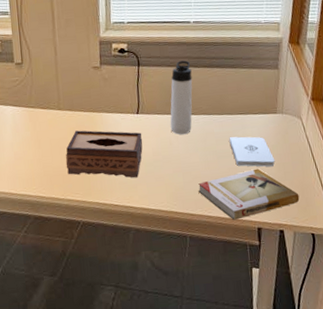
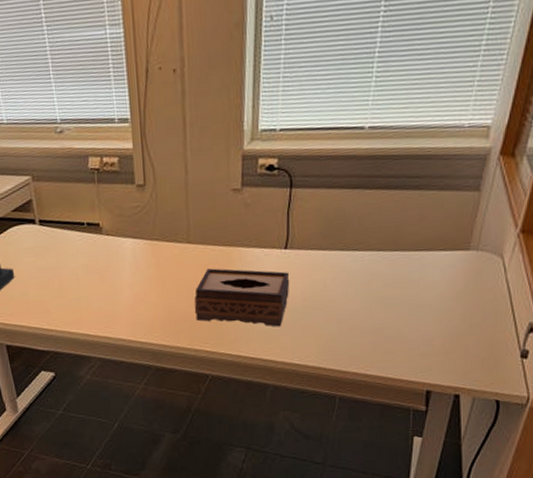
thermos bottle: present [170,60,193,135] -> none [326,180,361,275]
book: present [198,168,300,220] -> none [355,319,486,380]
notepad: present [229,136,275,167] -> none [401,278,460,318]

